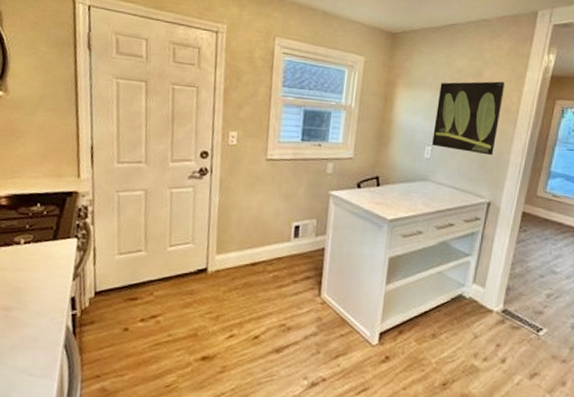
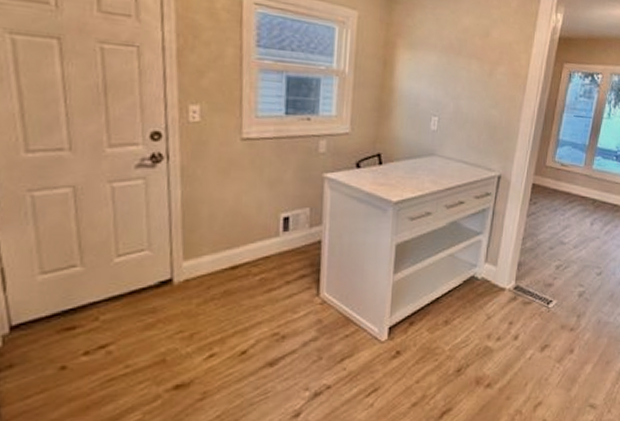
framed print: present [432,81,506,156] -> none [439,42,514,125]

